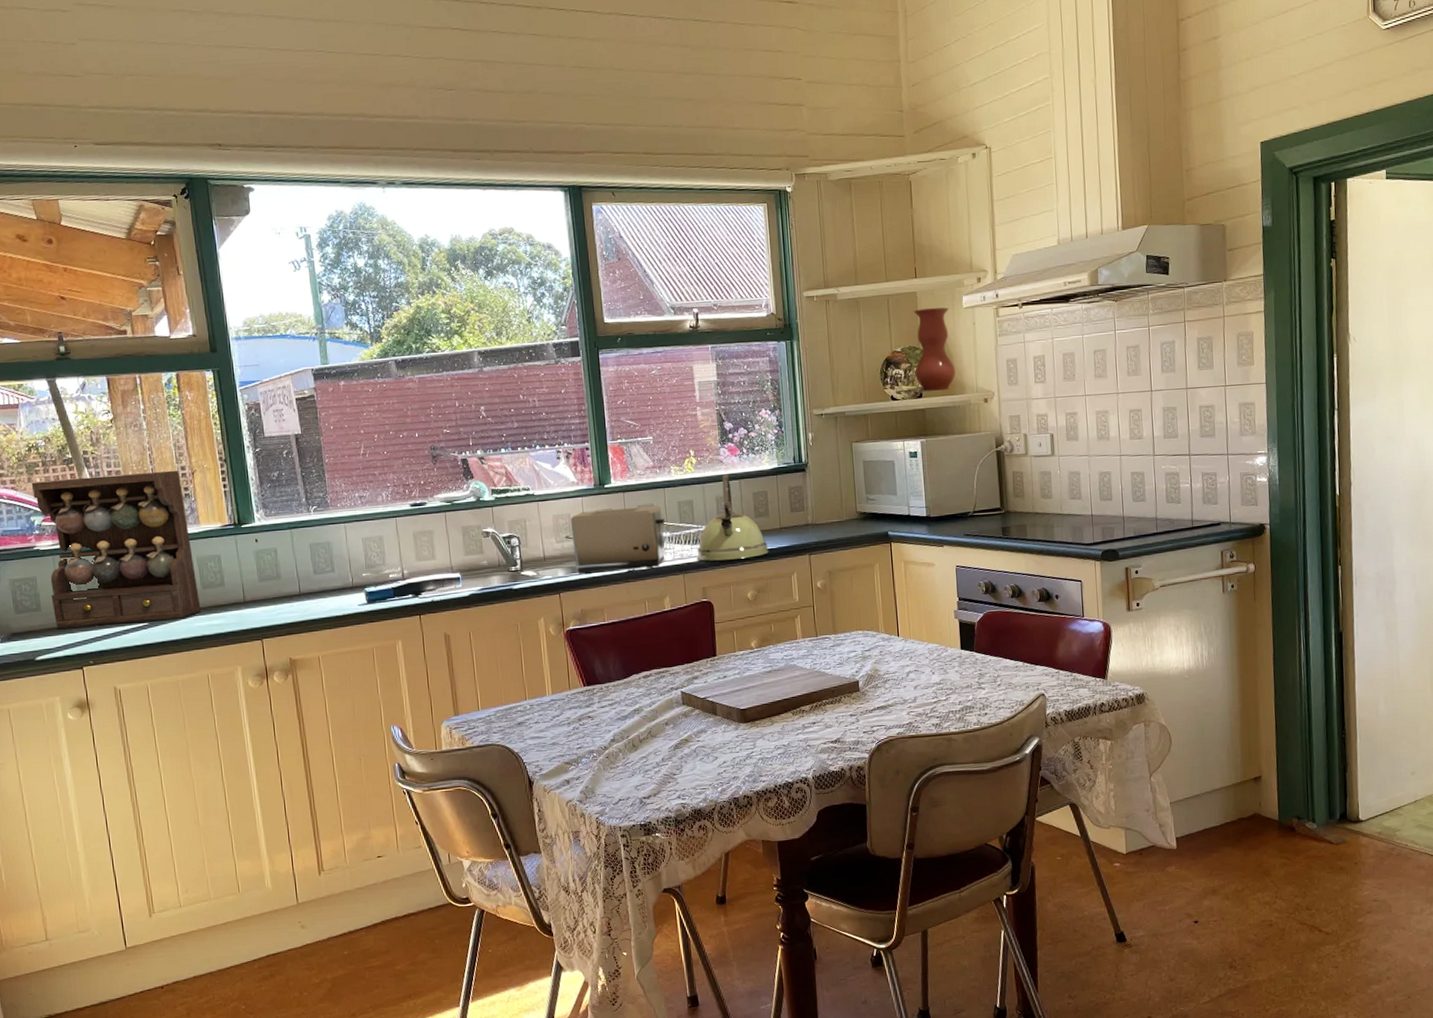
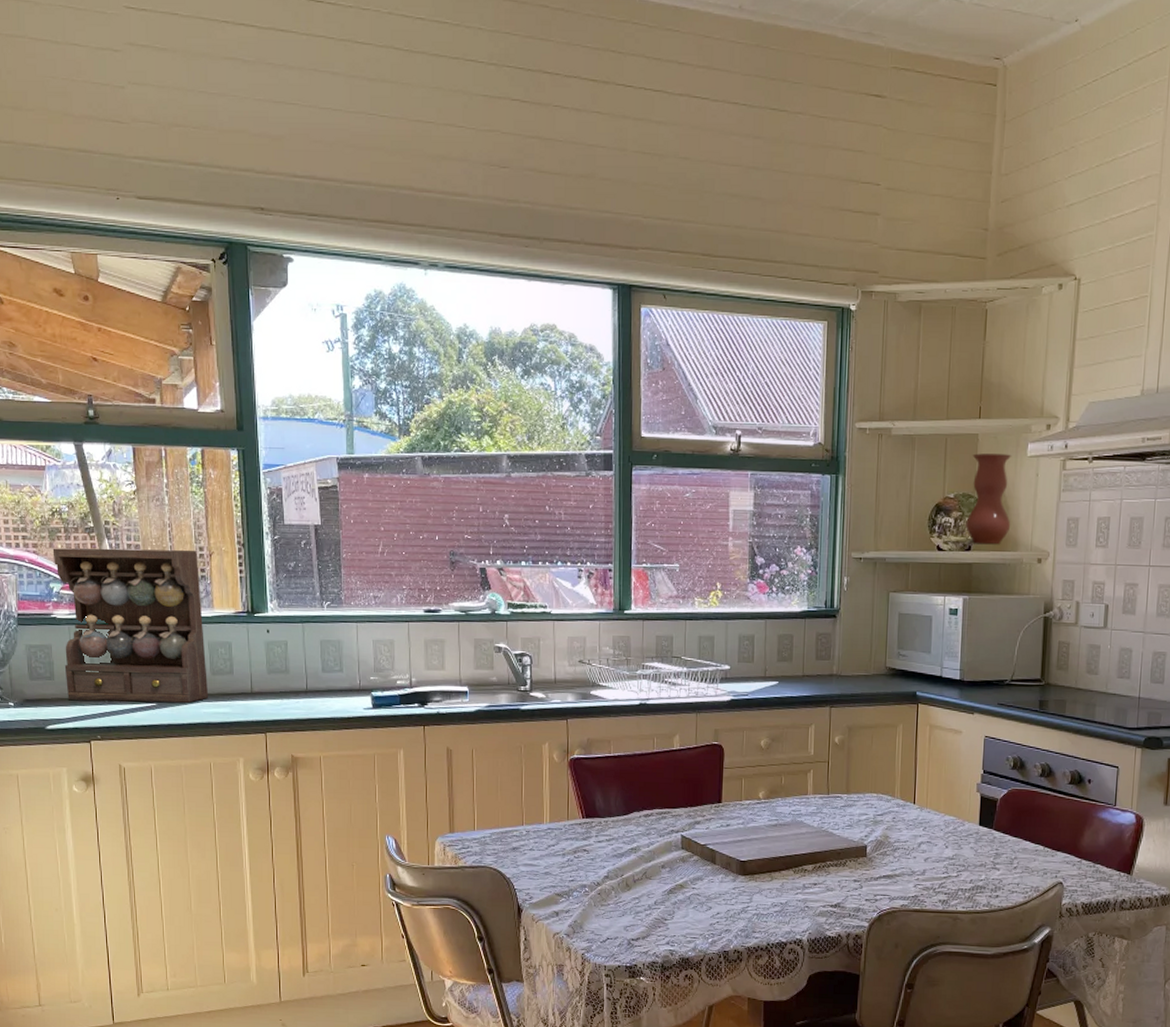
toaster: present [570,505,666,574] -> none [585,636,683,703]
kettle: present [696,474,770,562] -> none [712,612,789,705]

